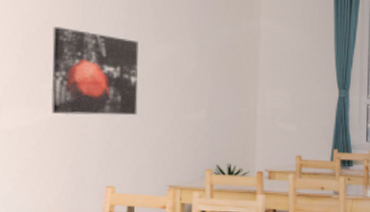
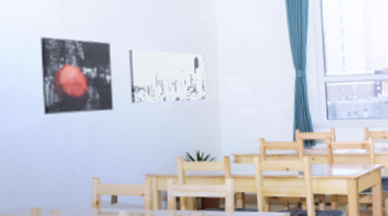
wall art: none [158,52,244,113] -> present [129,49,206,103]

